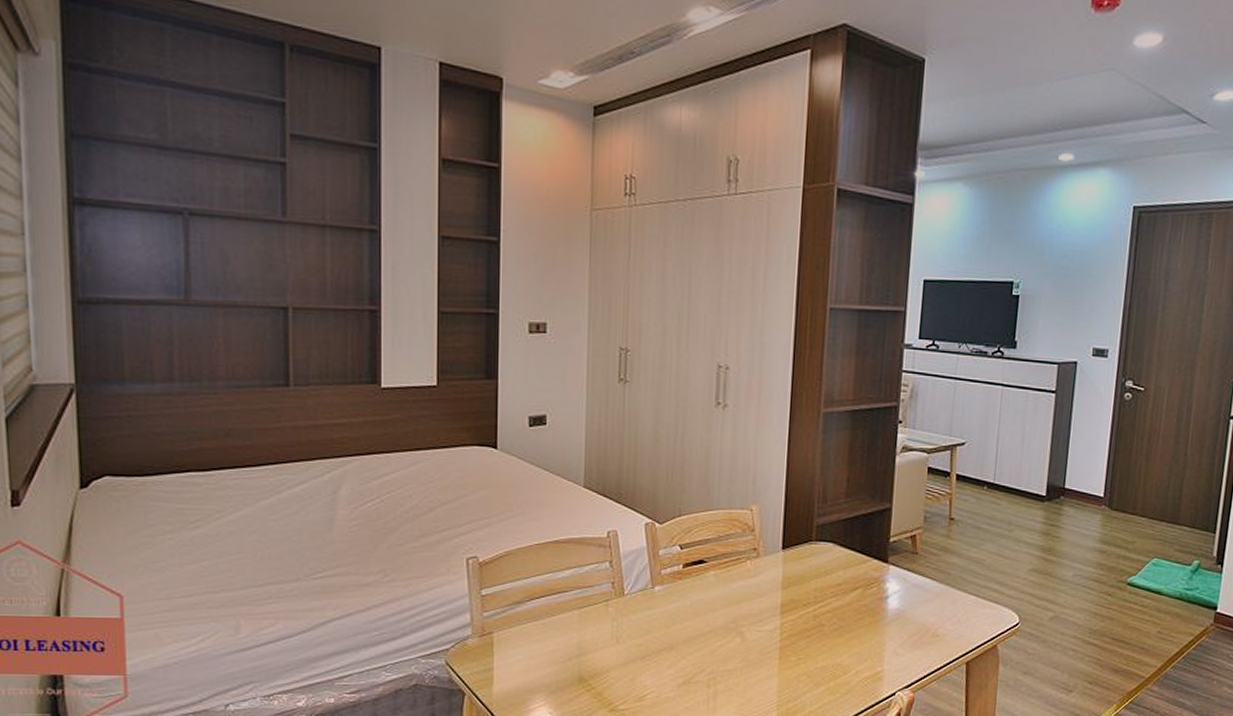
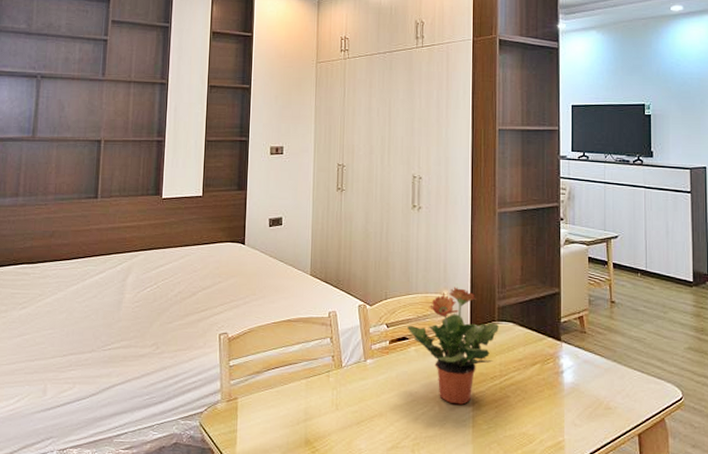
potted plant: none [705,501,816,635] -> present [407,287,499,405]

